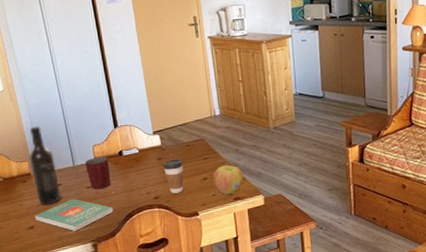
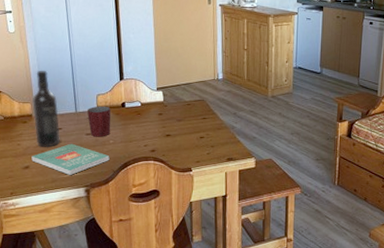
coffee cup: present [163,159,184,194] -> none [162,116,183,148]
apple: present [213,165,244,195] -> none [209,126,239,154]

